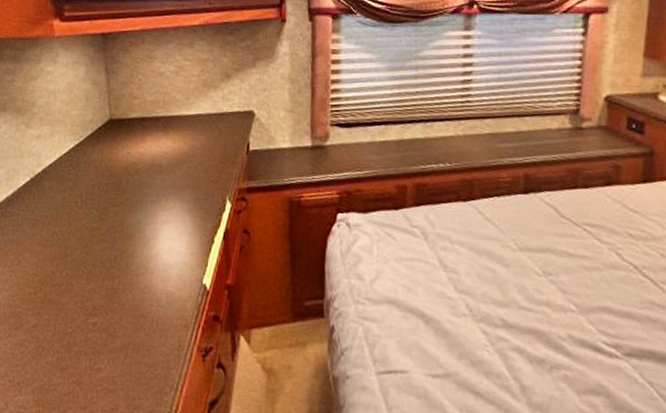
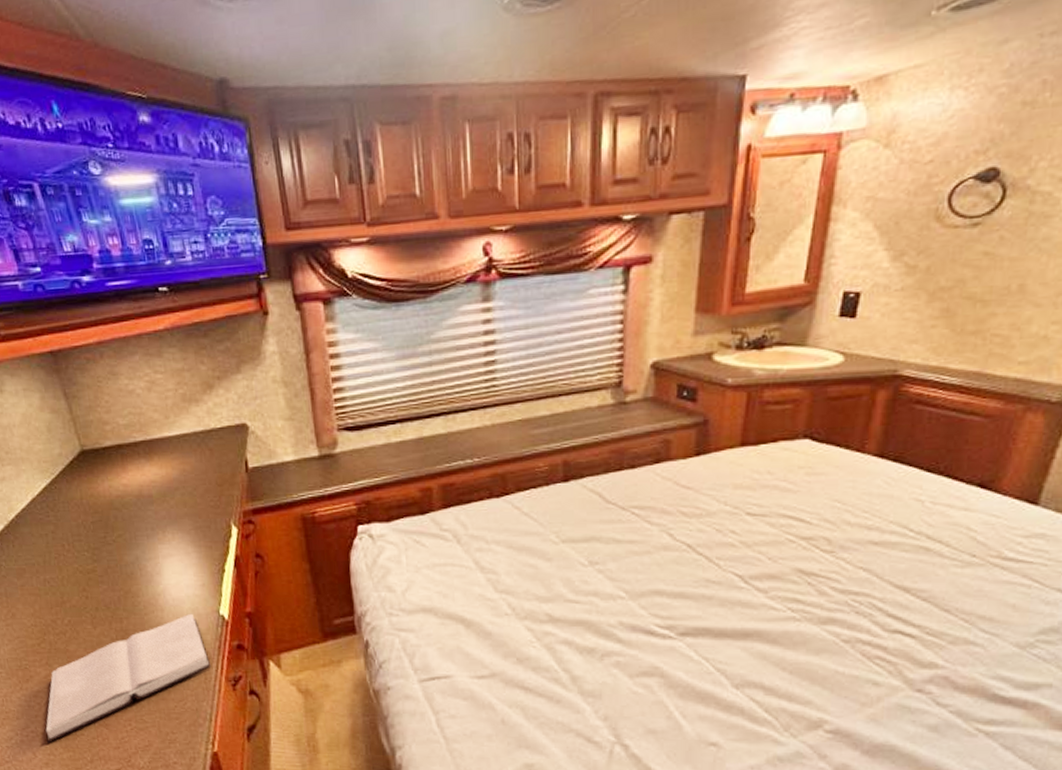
hardback book: none [21,279,187,395] -> present [45,613,212,743]

